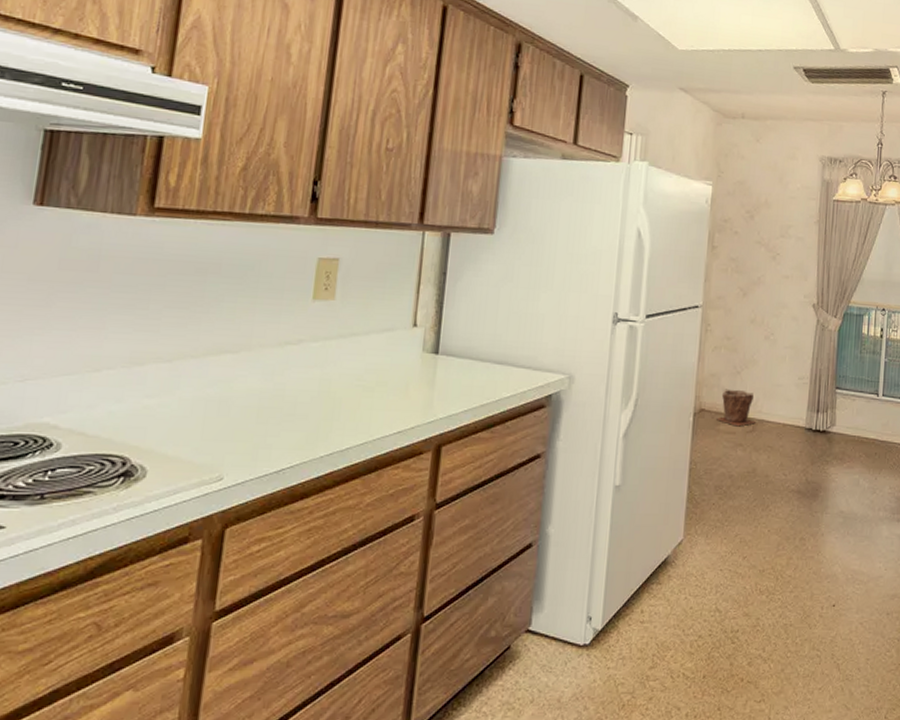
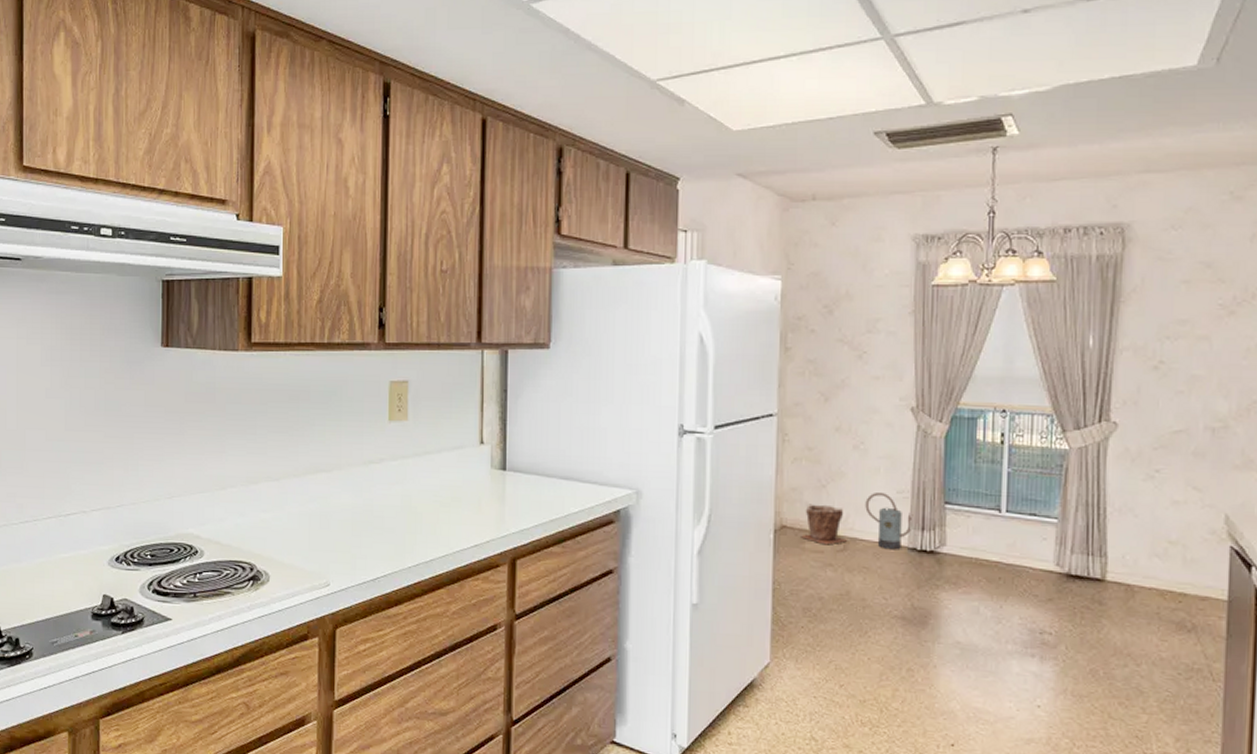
watering can: none [772,379,811,431] -> present [865,493,913,550]

